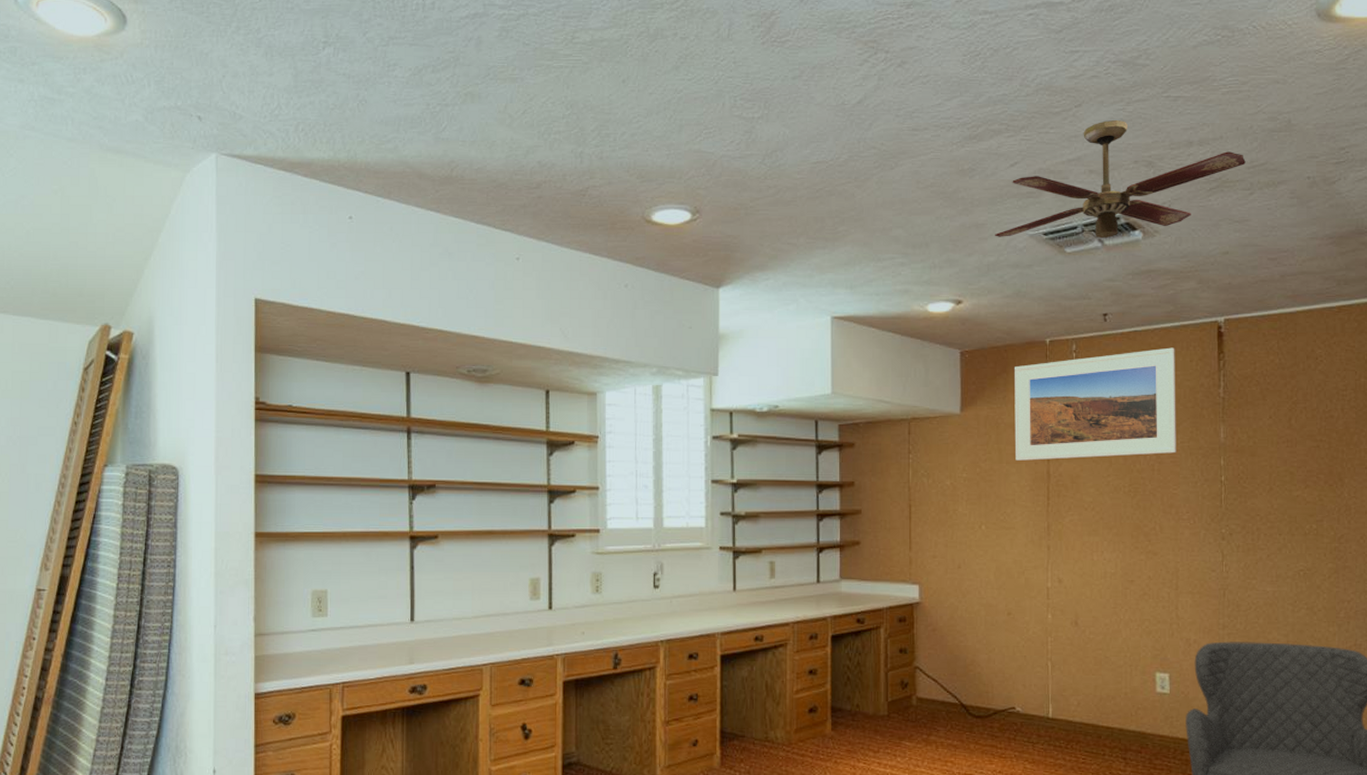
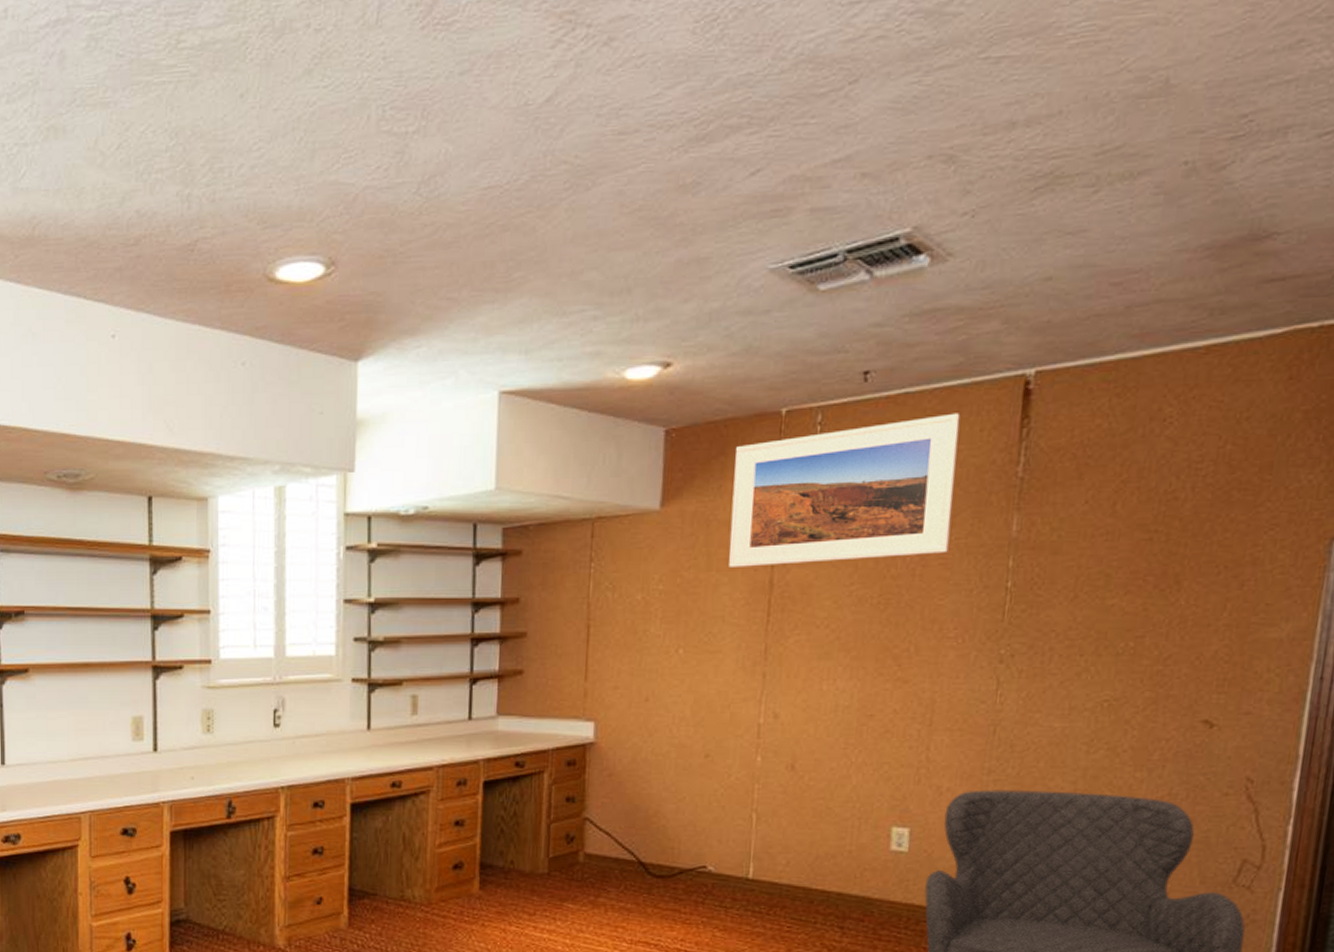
ceiling fan: present [995,119,1246,238] -> none [722,97,1093,275]

